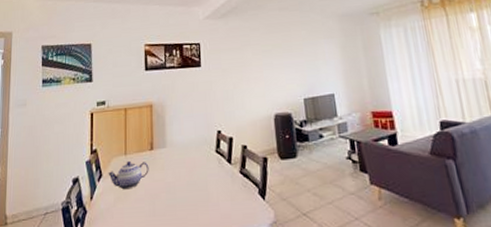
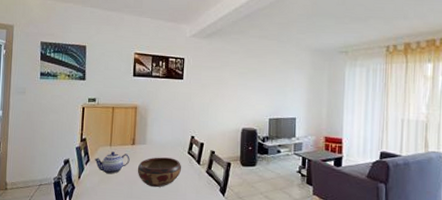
decorative bowl: none [158,160,211,199] -> present [137,157,182,187]

